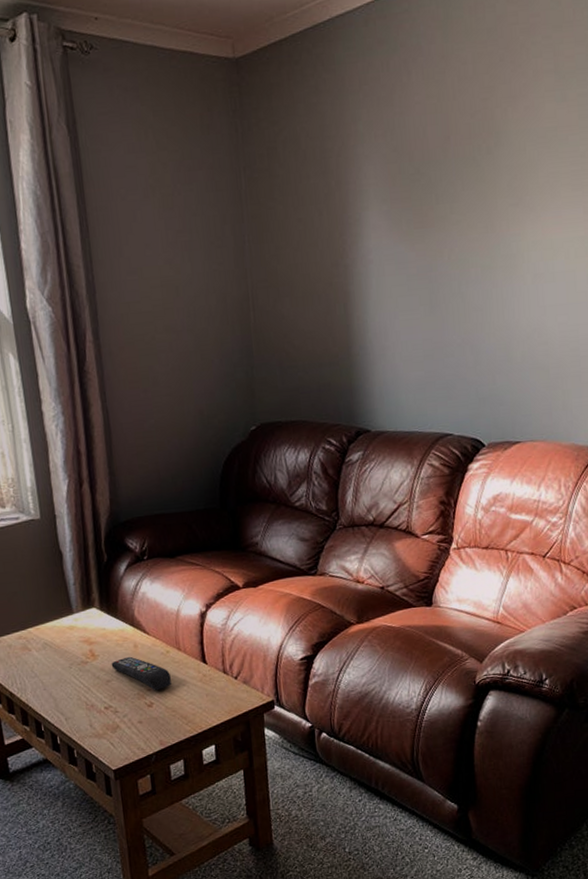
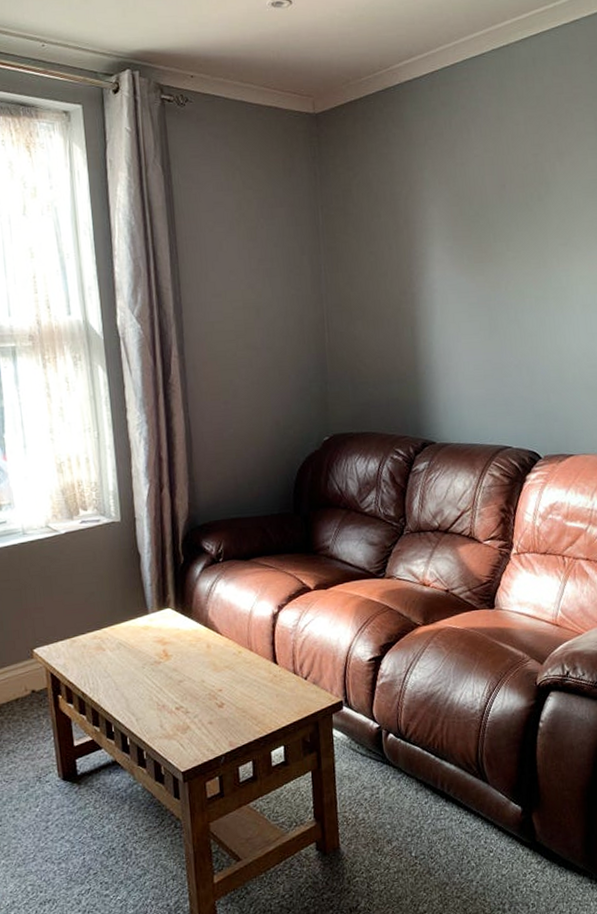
remote control: present [111,656,172,691] -> none [184,656,243,692]

